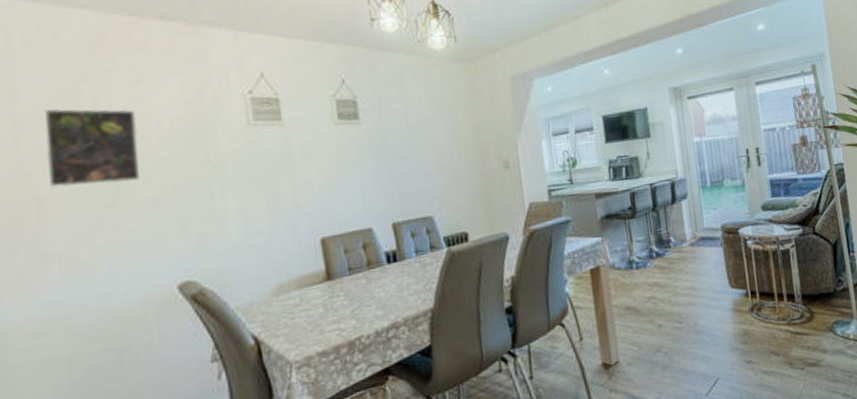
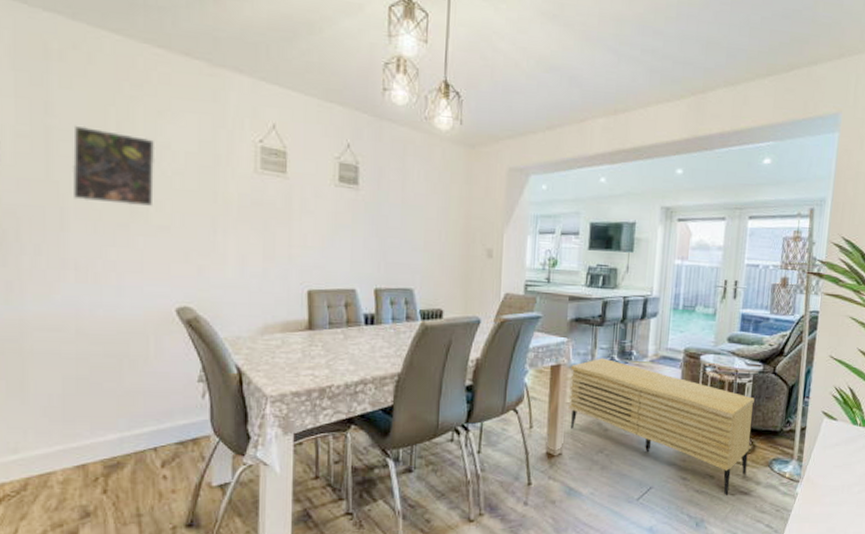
sideboard: none [610,250,811,371] -> present [568,357,755,495]

